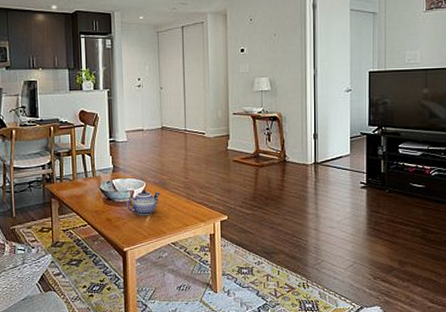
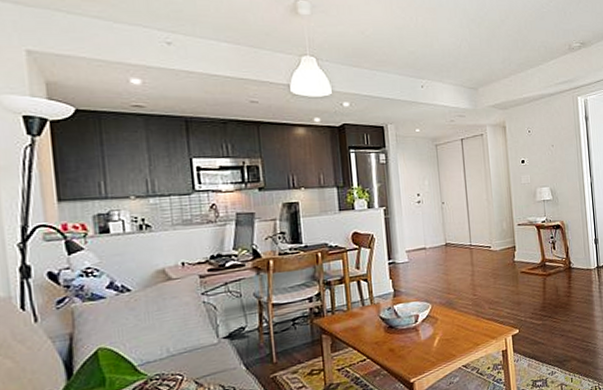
teapot: present [127,190,160,216] -> none [411,312,448,341]

